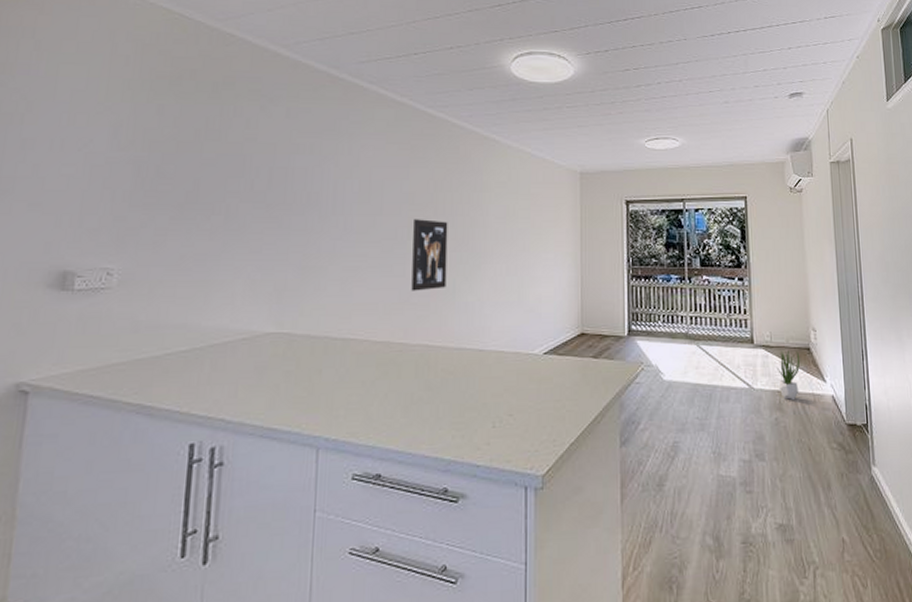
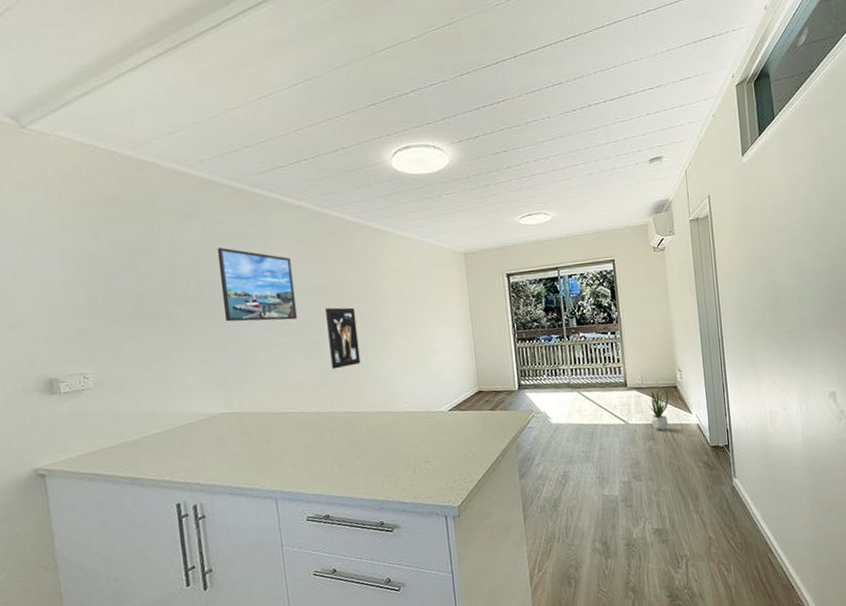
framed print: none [293,138,382,228] -> present [217,247,297,322]

